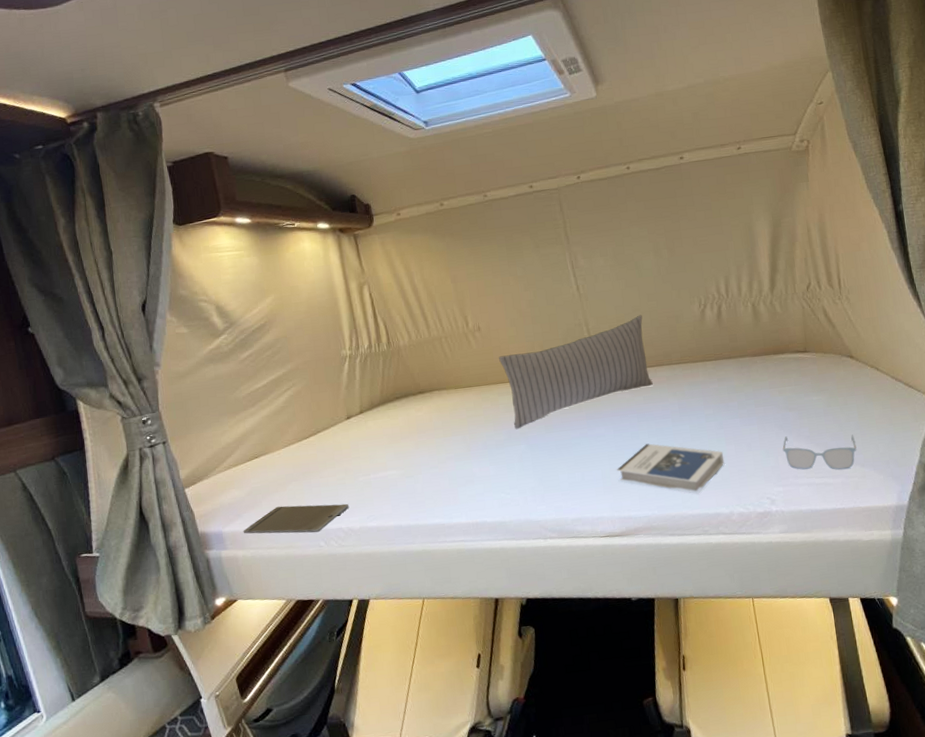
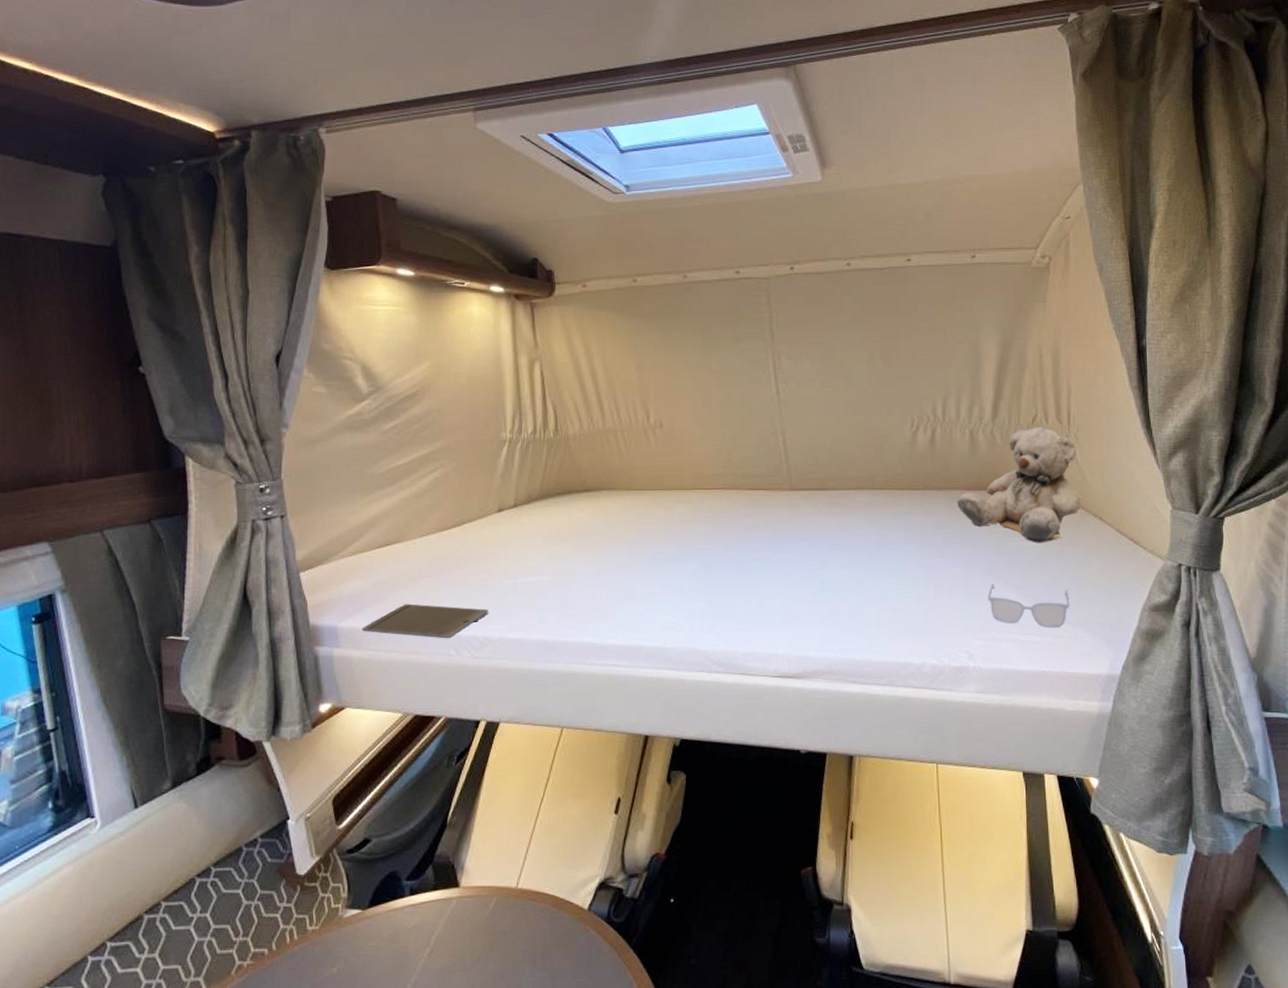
pillow: present [499,314,653,430] -> none [680,429,850,544]
hardback book: present [616,443,725,494] -> none [798,576,922,639]
teddy bear: none [746,292,858,397] -> present [957,426,1081,543]

